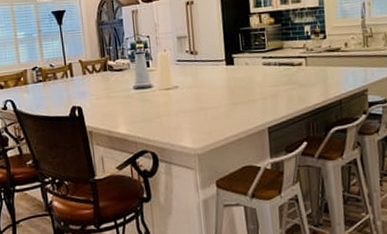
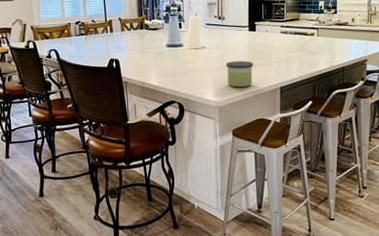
candle: none [202,99,235,131] -> present [226,61,254,88]

